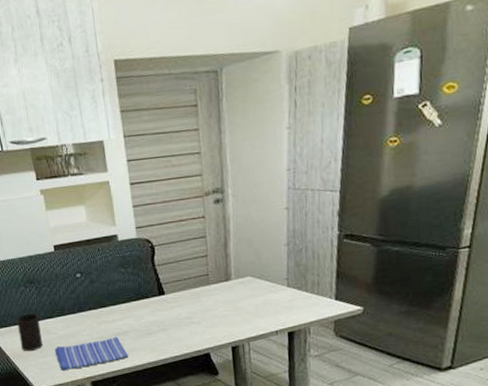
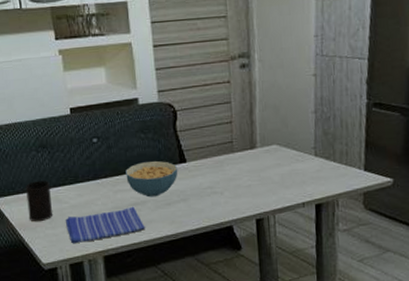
cereal bowl: none [108,293,158,328] -> present [126,160,178,197]

